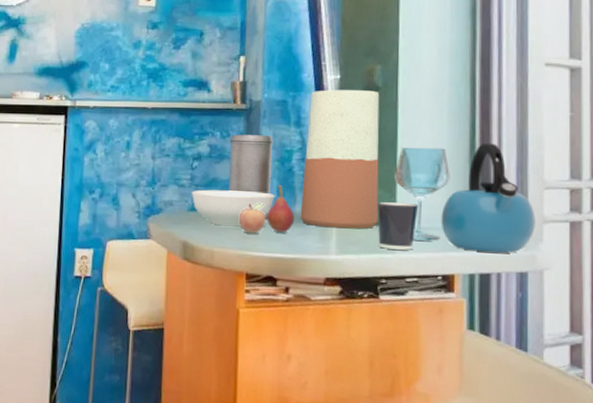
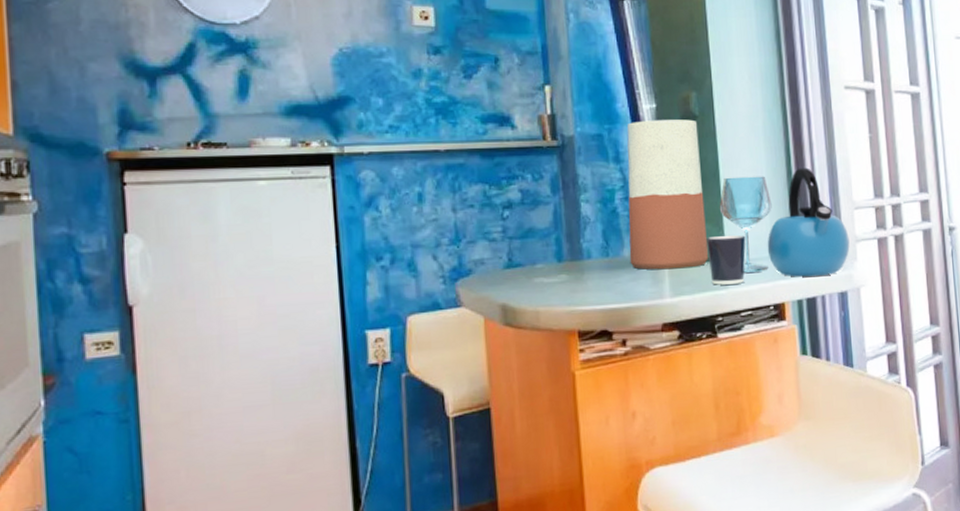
bowl: present [191,189,275,227] -> none [505,238,601,282]
canister: present [228,134,274,220] -> none [543,174,595,269]
fruit: present [238,203,266,234] -> none [563,251,594,287]
fruit: present [266,185,295,233] -> none [593,229,625,282]

